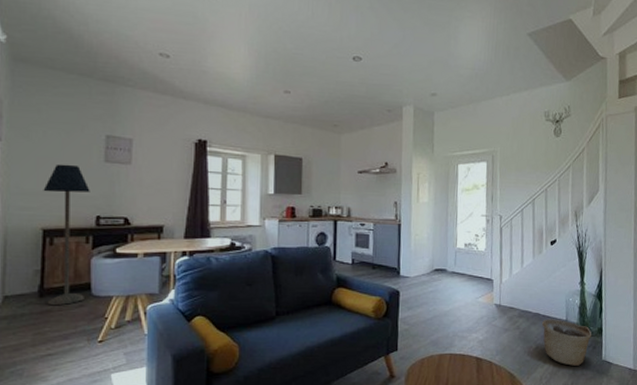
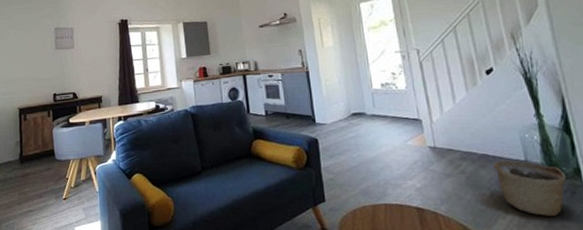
floor lamp: present [43,164,90,306] -> none [17,54,51,170]

